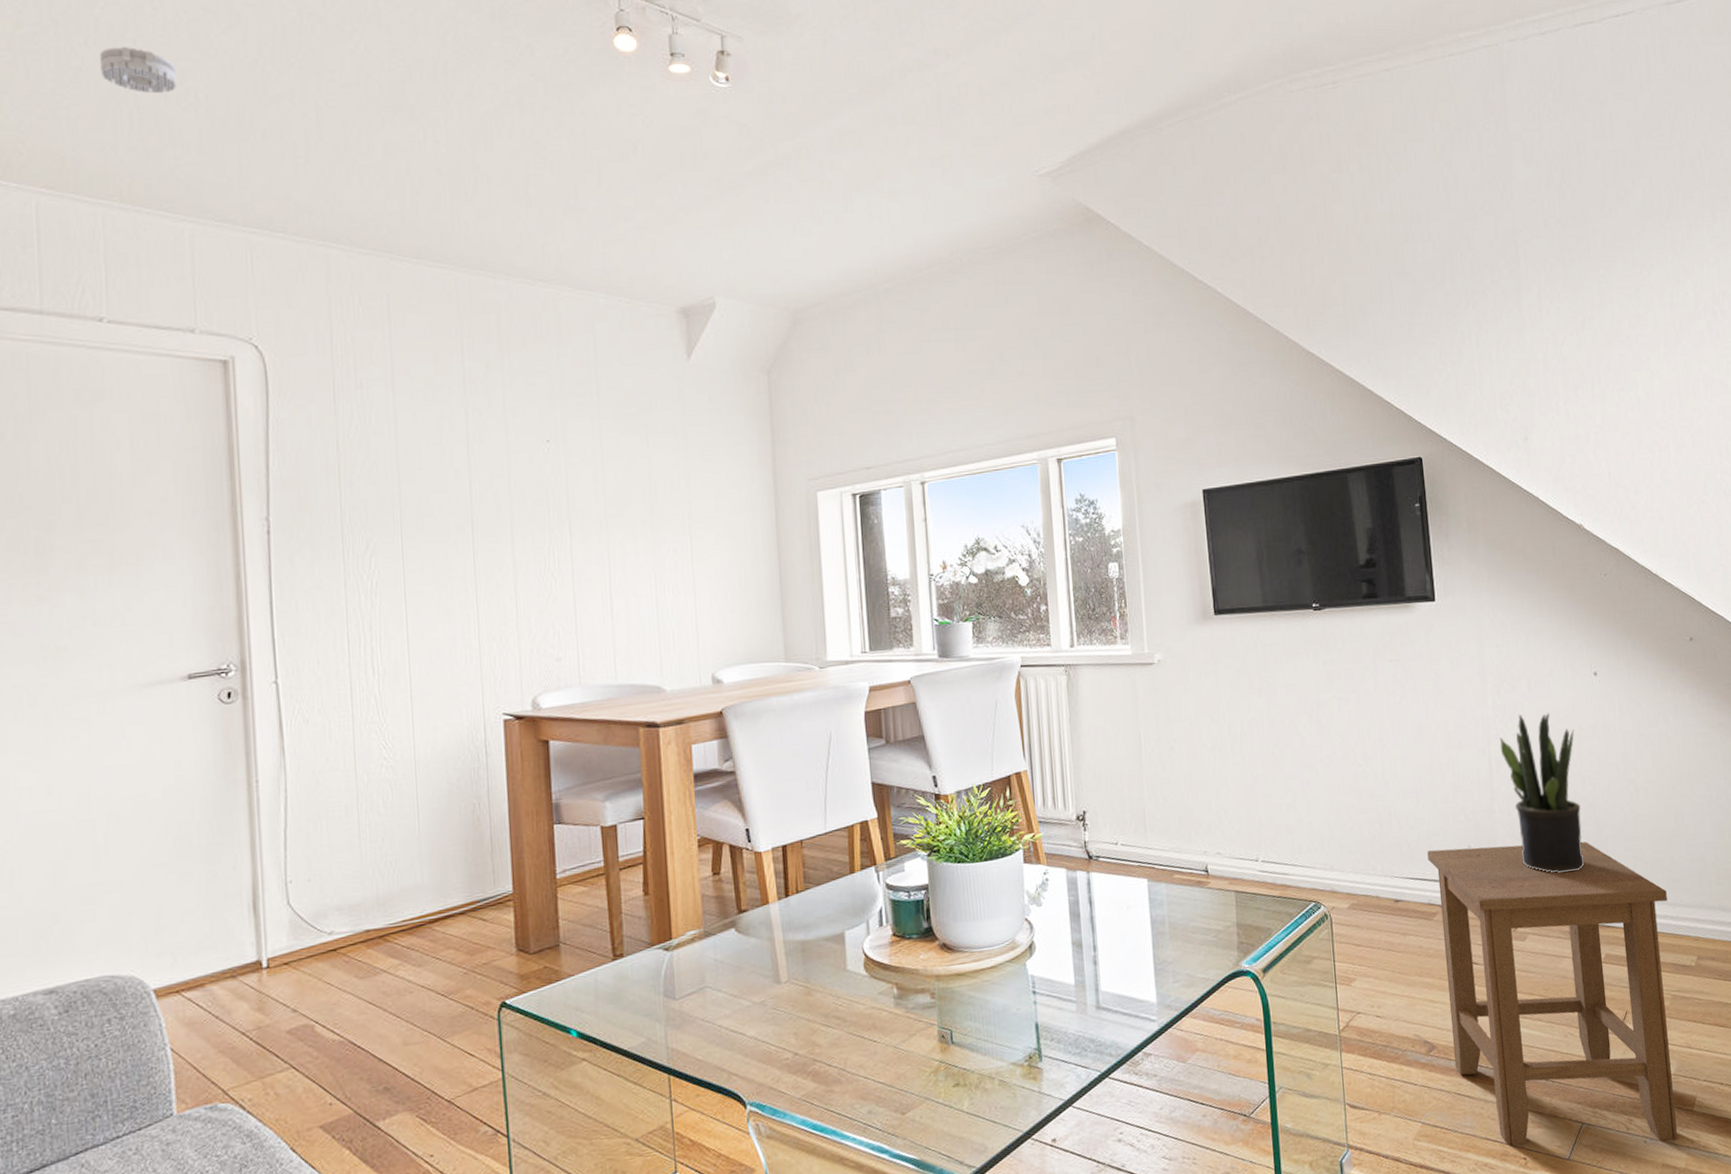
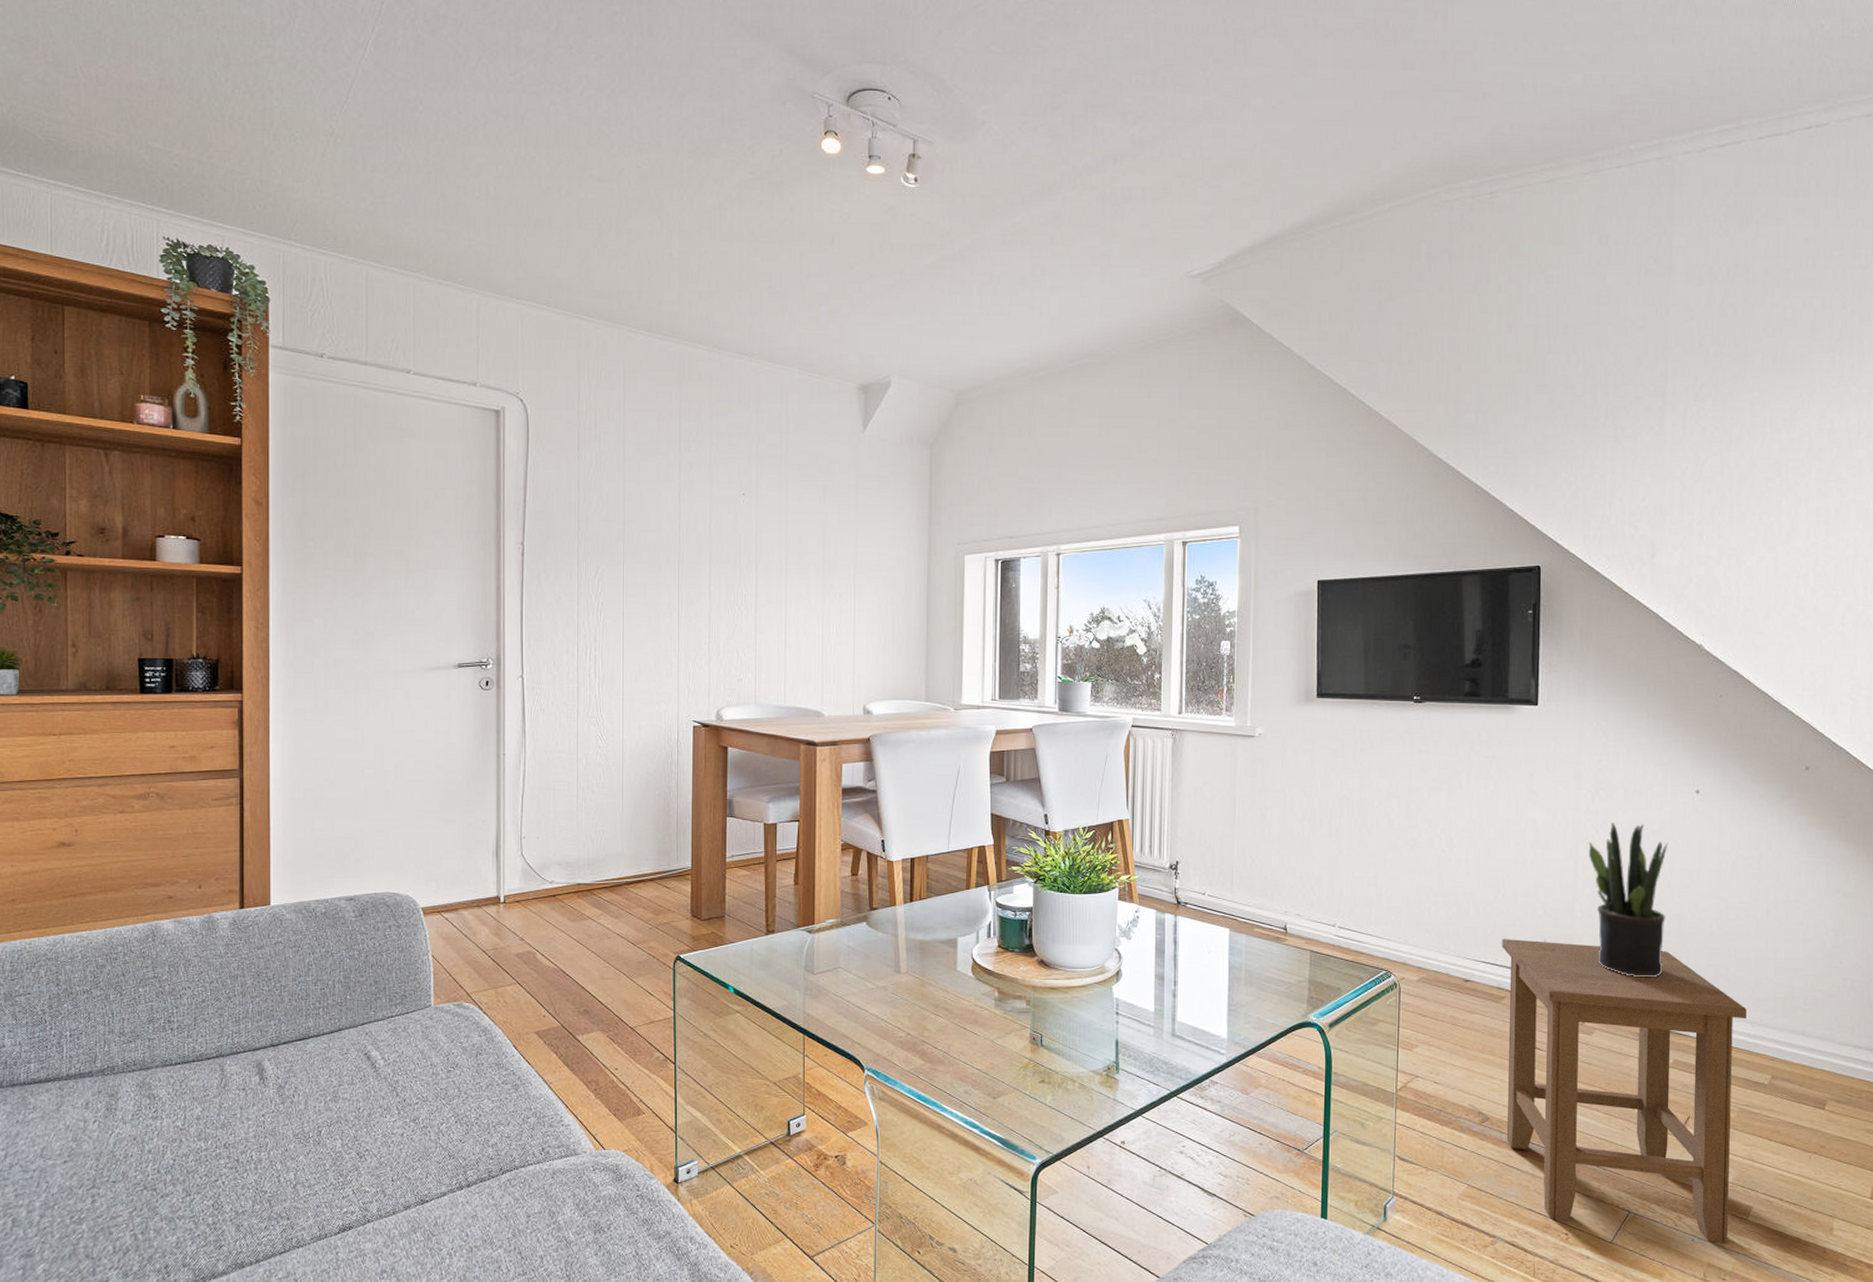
smoke detector: present [99,46,177,94] -> none [417,144,473,185]

